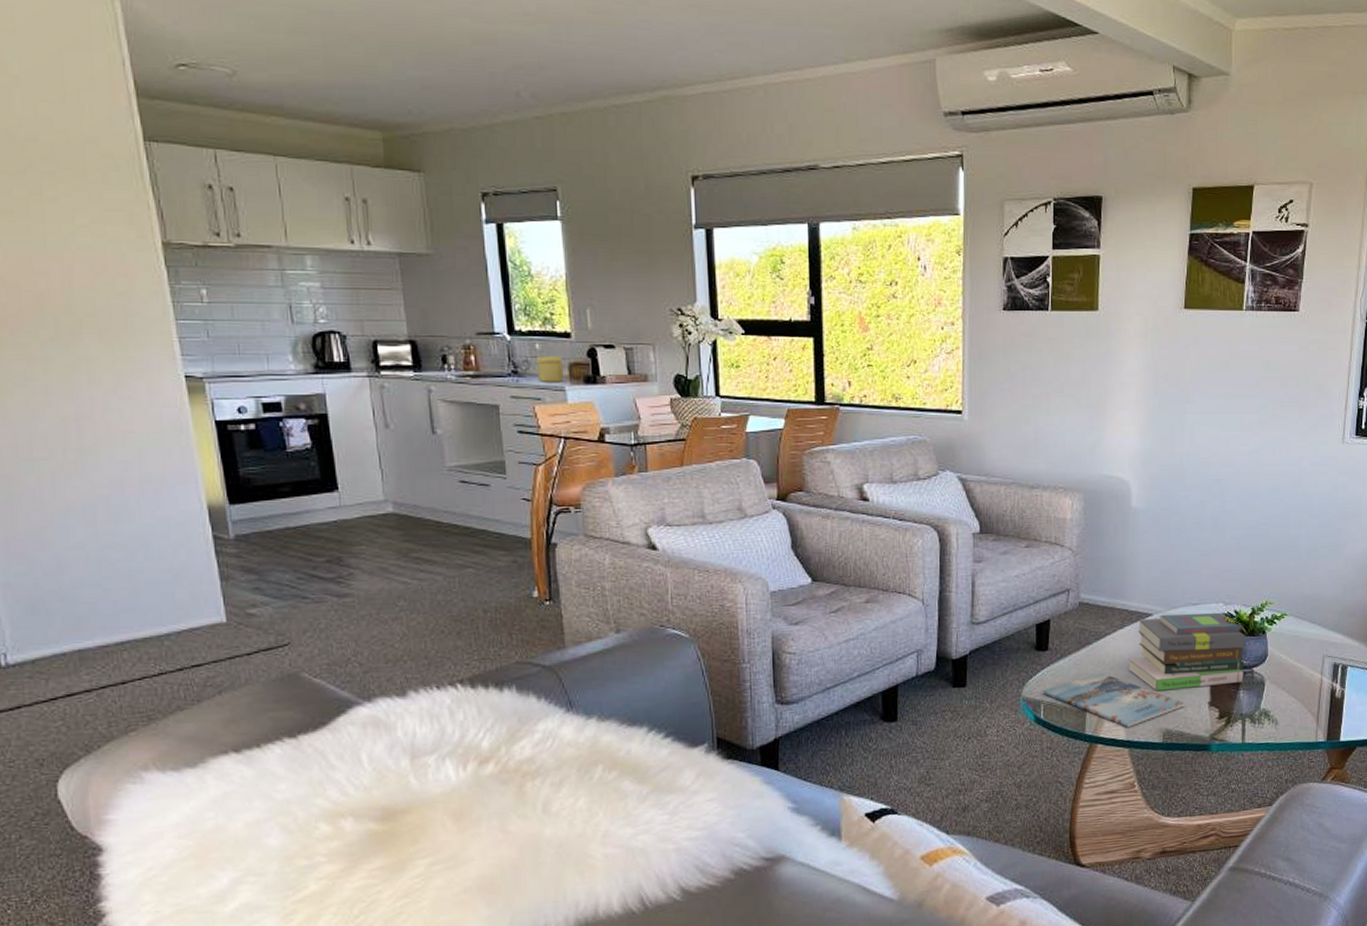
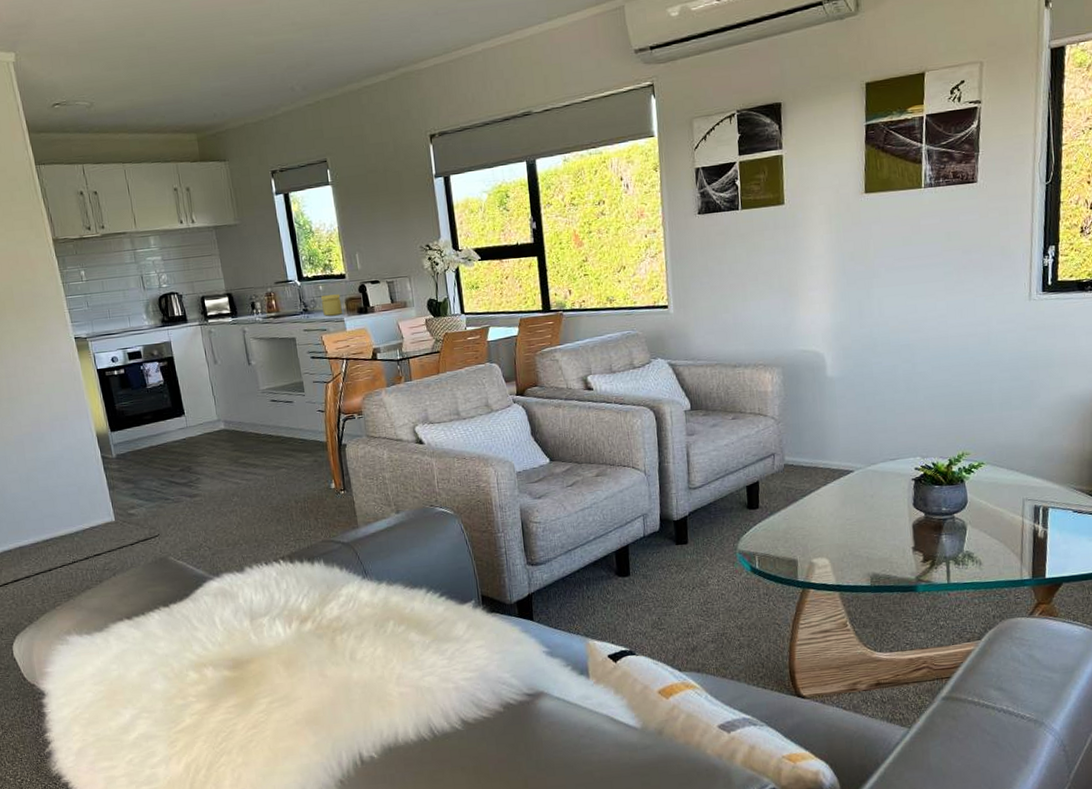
magazine: present [1043,672,1186,727] -> none [757,525,891,573]
books: present [1127,612,1245,691] -> none [833,465,945,540]

